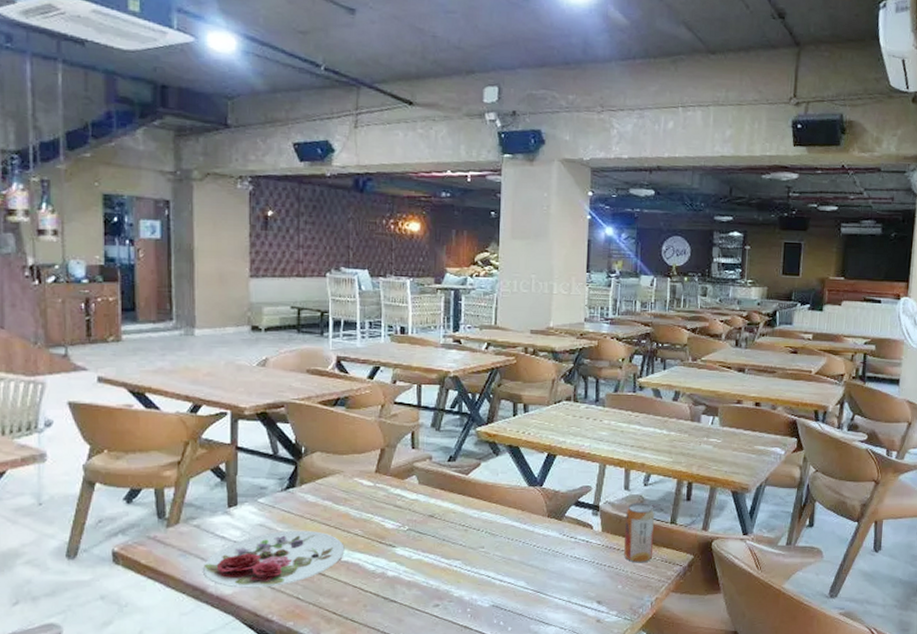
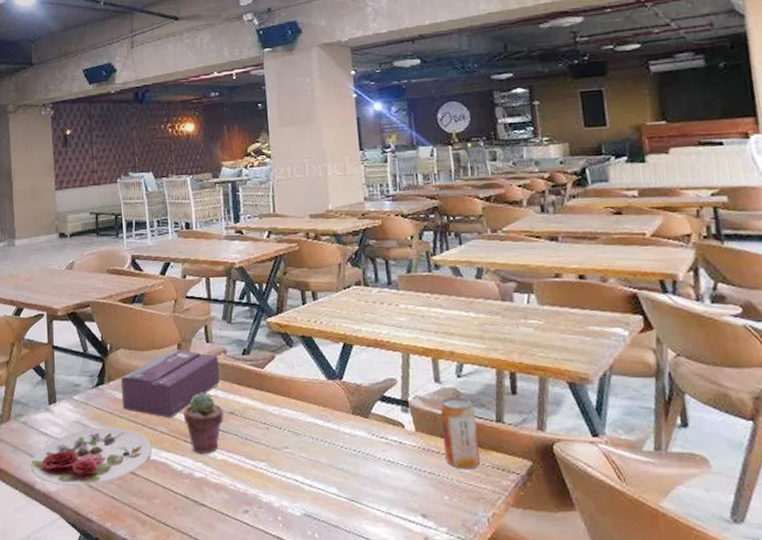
tissue box: none [314,453,423,521] -> present [120,348,220,418]
potted succulent: none [381,496,423,555] -> present [184,392,224,454]

